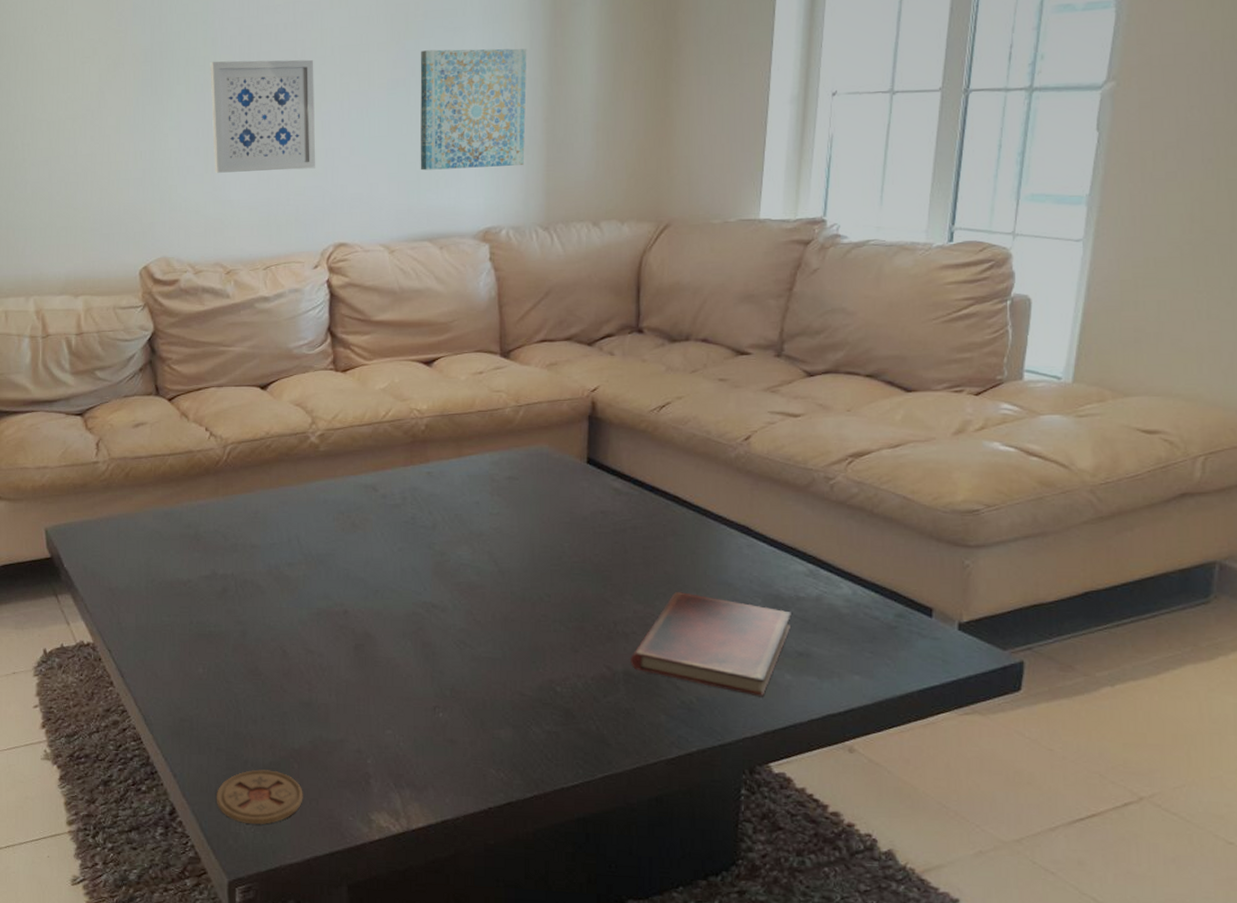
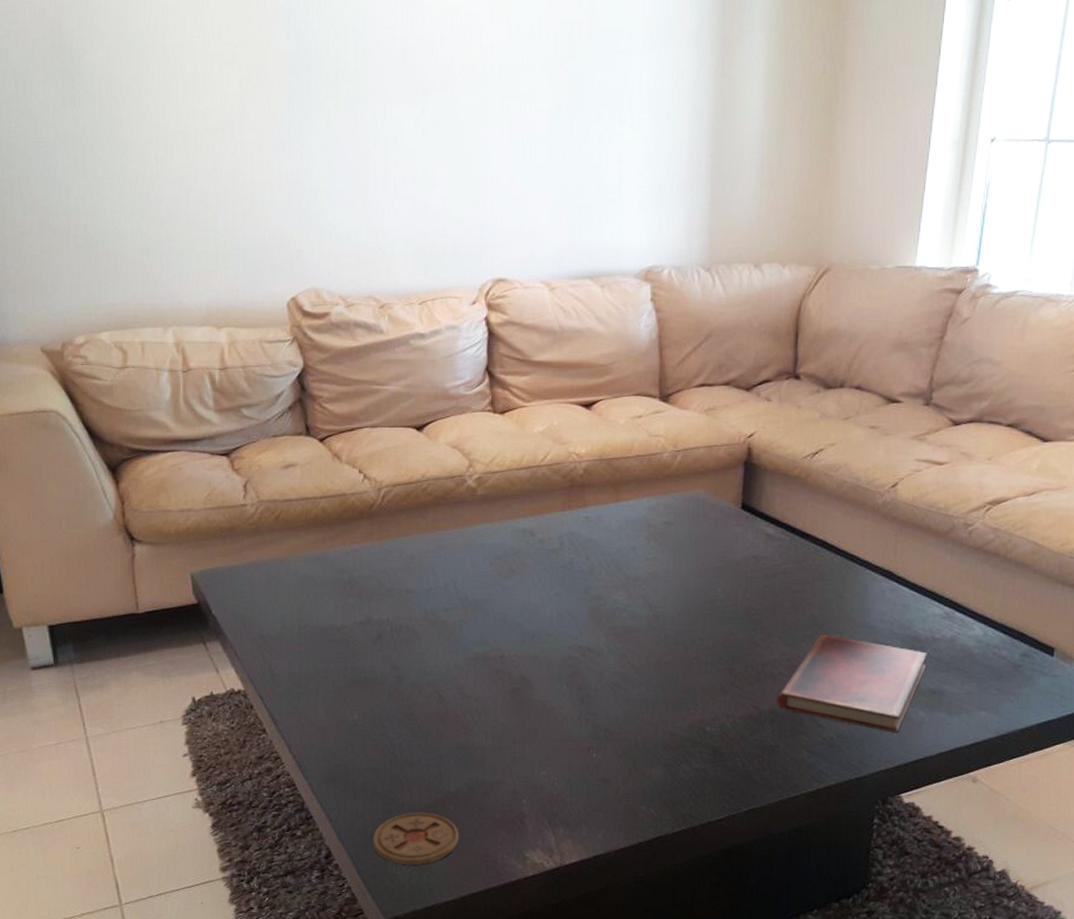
wall art: present [210,59,316,173] -> none [361,74,475,199]
wall art: present [420,48,527,171] -> none [582,73,694,204]

